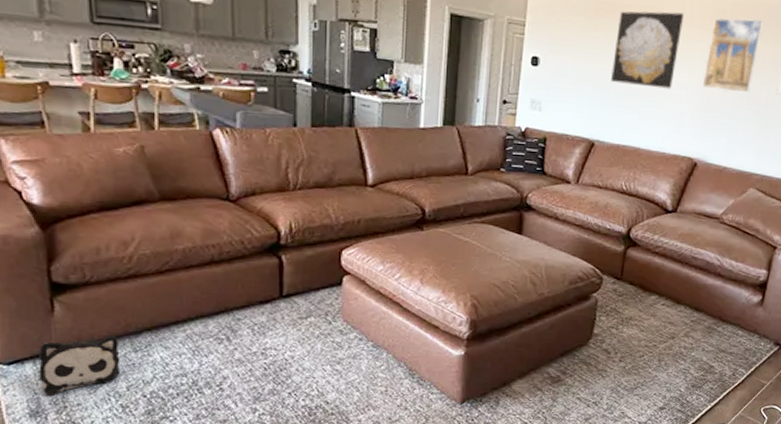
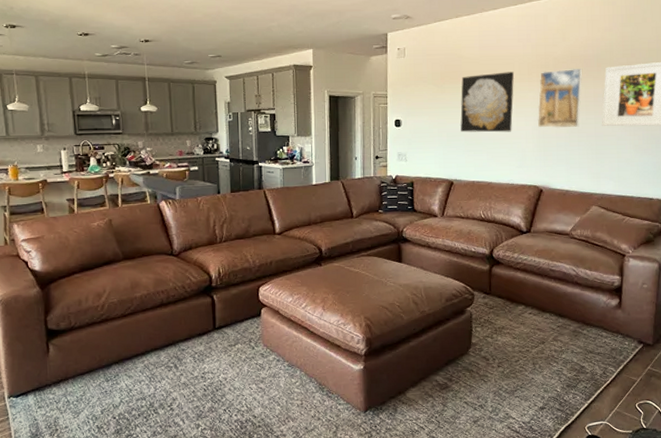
plush toy: present [38,335,121,395] -> none [38,369,97,421]

